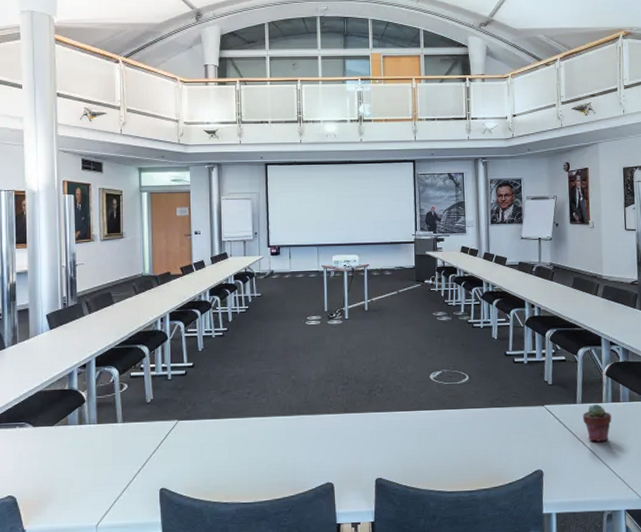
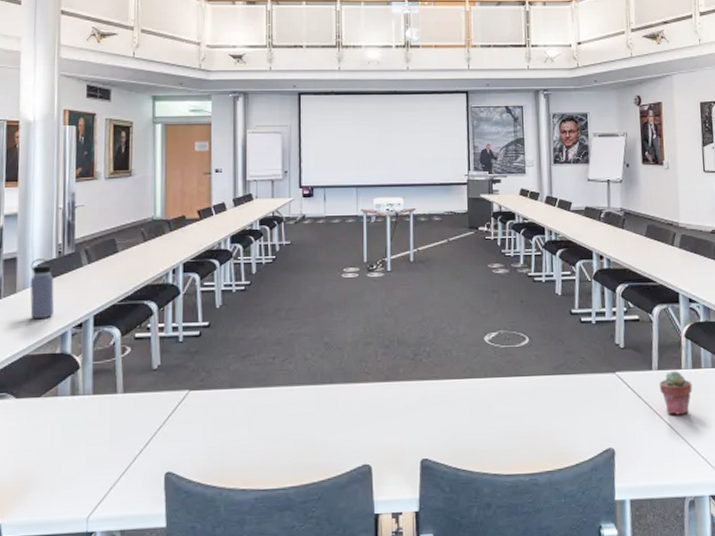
water bottle: none [40,309,61,360] -> present [30,259,54,318]

